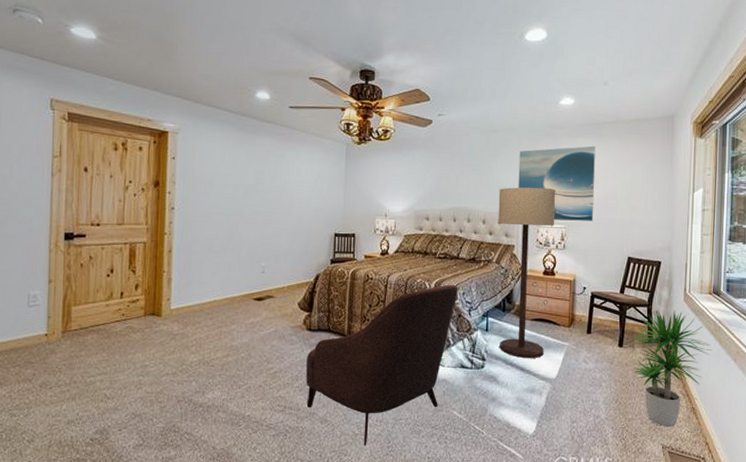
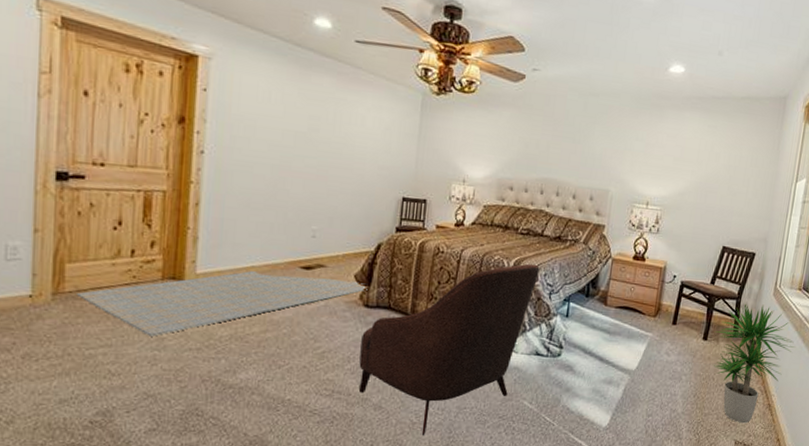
rug: none [79,305,310,364] -> present [75,271,368,337]
floor lamp: present [497,187,556,358] -> none [579,160,655,348]
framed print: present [518,145,597,221] -> none [614,119,703,205]

